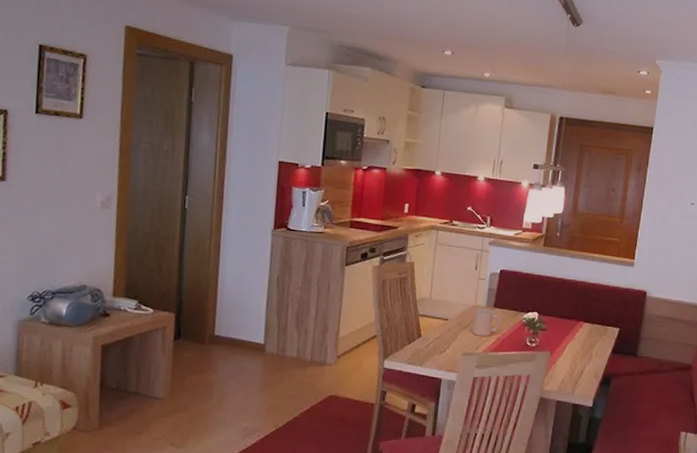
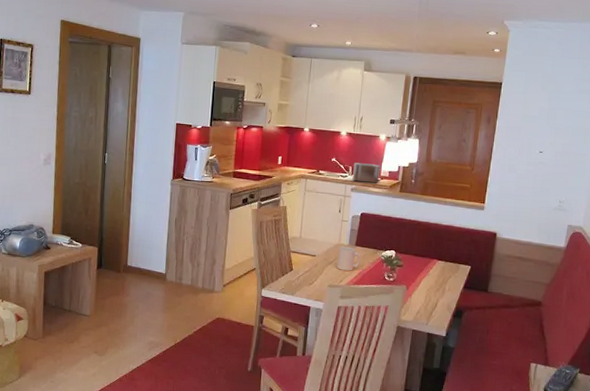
toaster: none [491,212,523,237] -> present [352,162,381,184]

